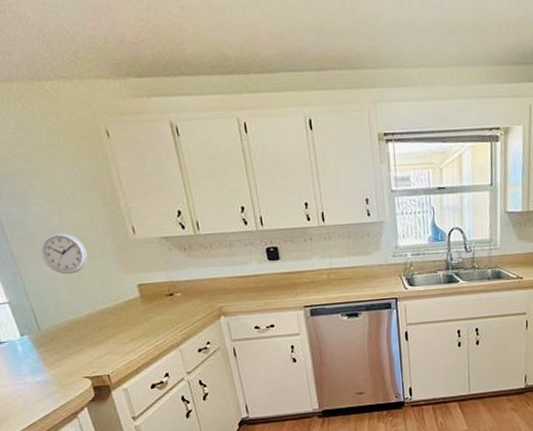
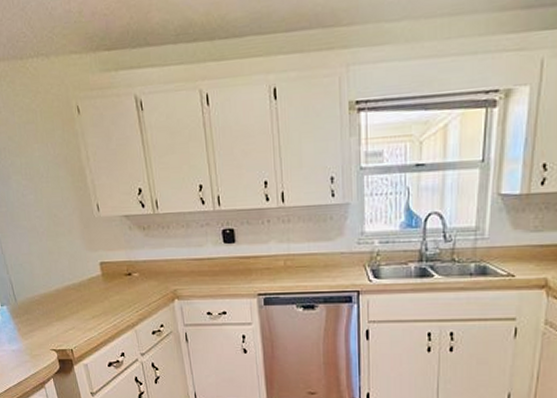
wall clock: present [39,231,88,275] -> none [18,208,58,250]

